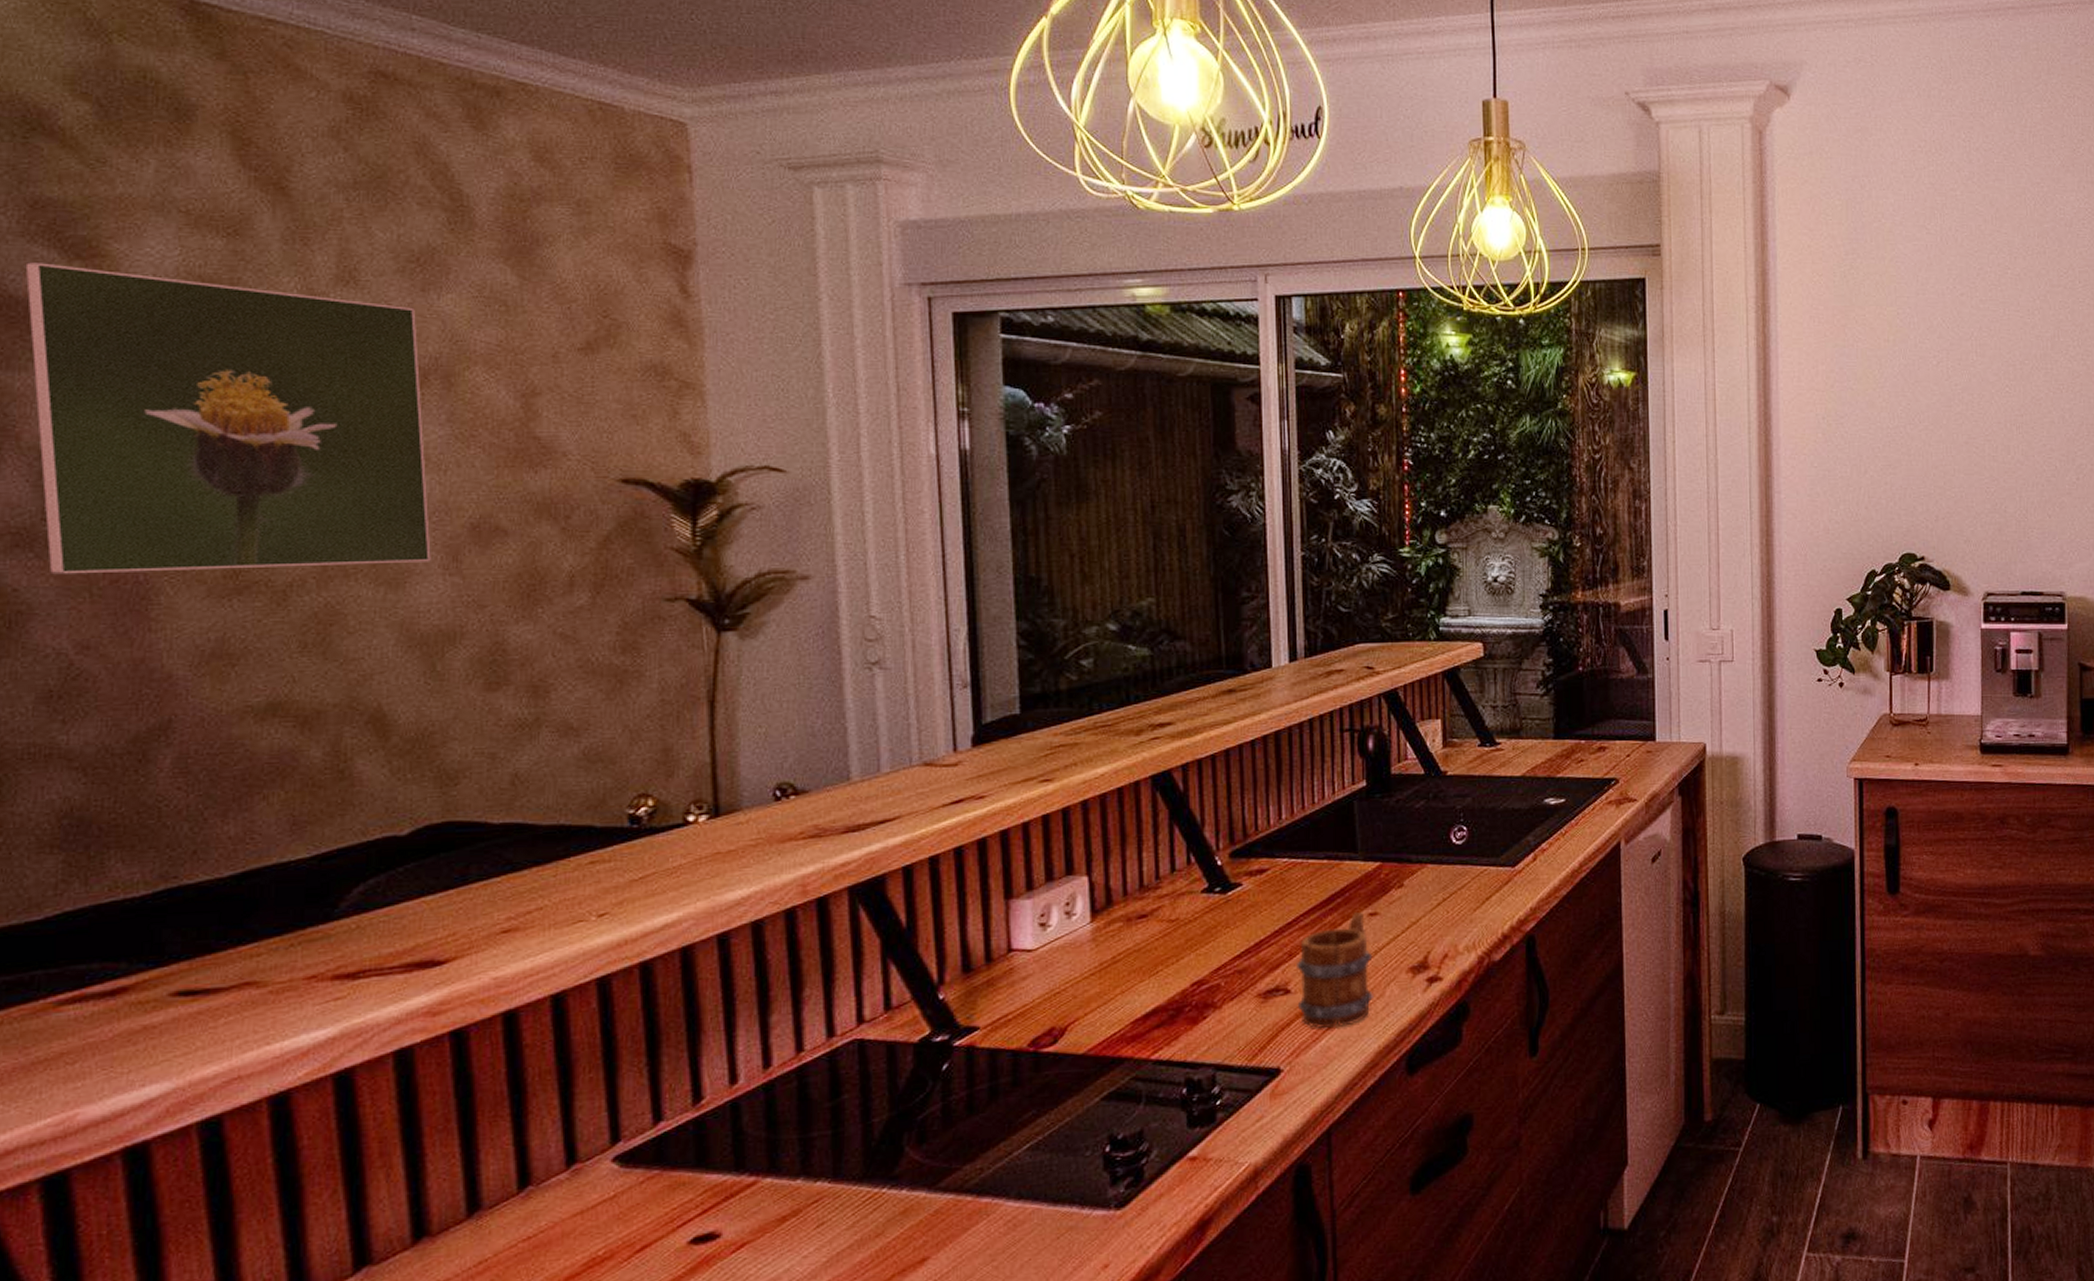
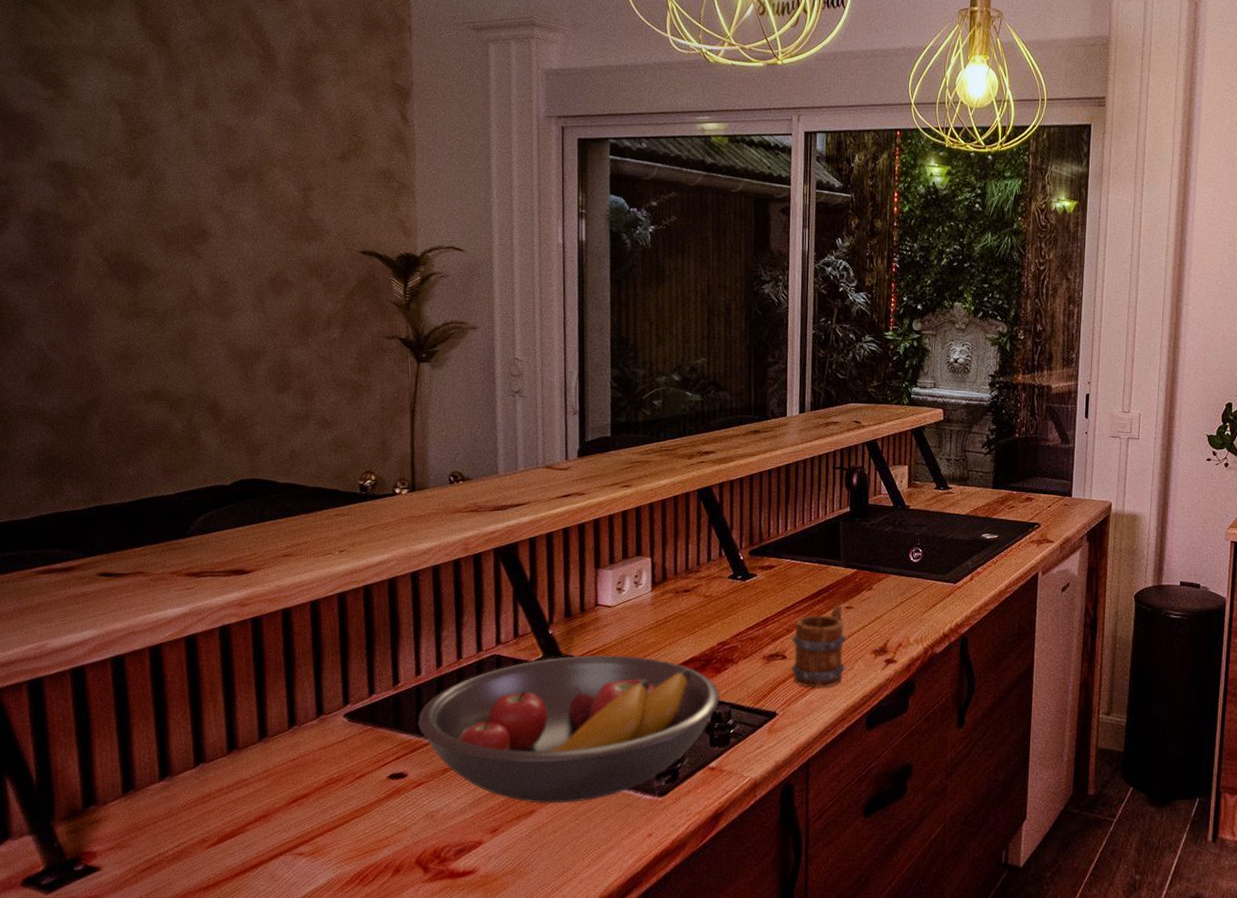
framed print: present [25,262,431,575] -> none [22,90,247,302]
fruit bowl: none [736,1016,1199,1248] -> present [418,654,720,804]

